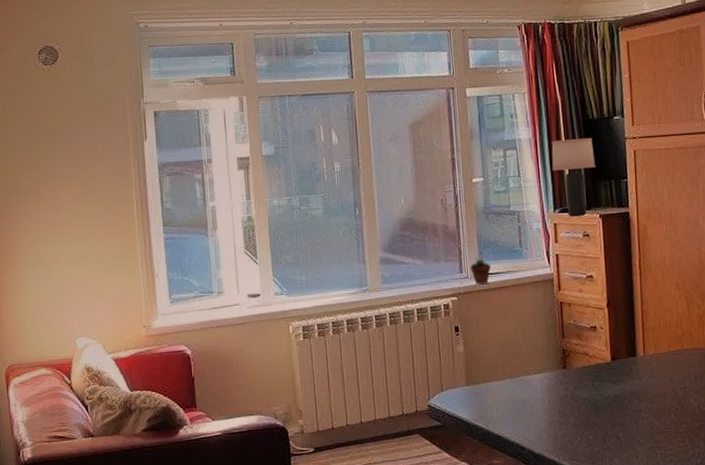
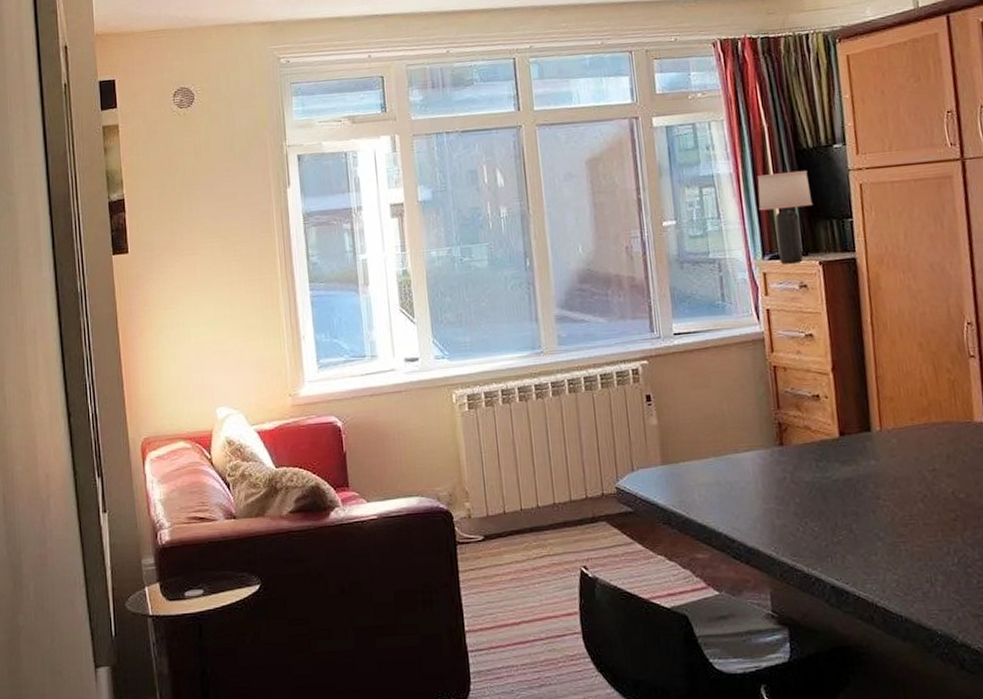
succulent plant: present [470,252,491,285] -> none [662,307,688,346]

